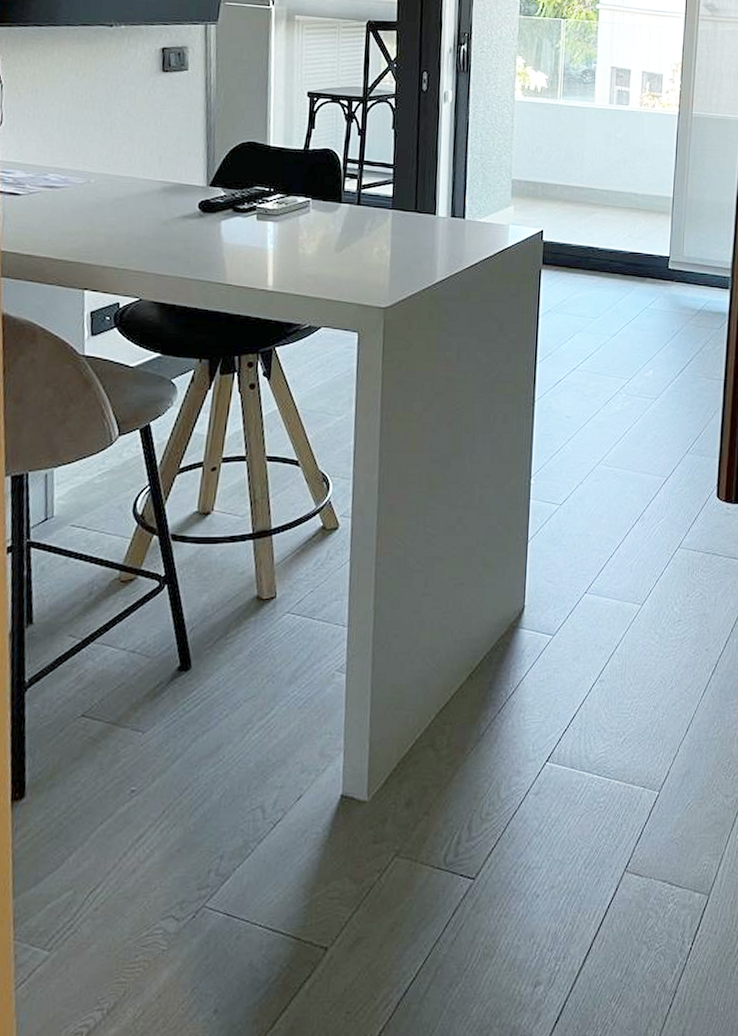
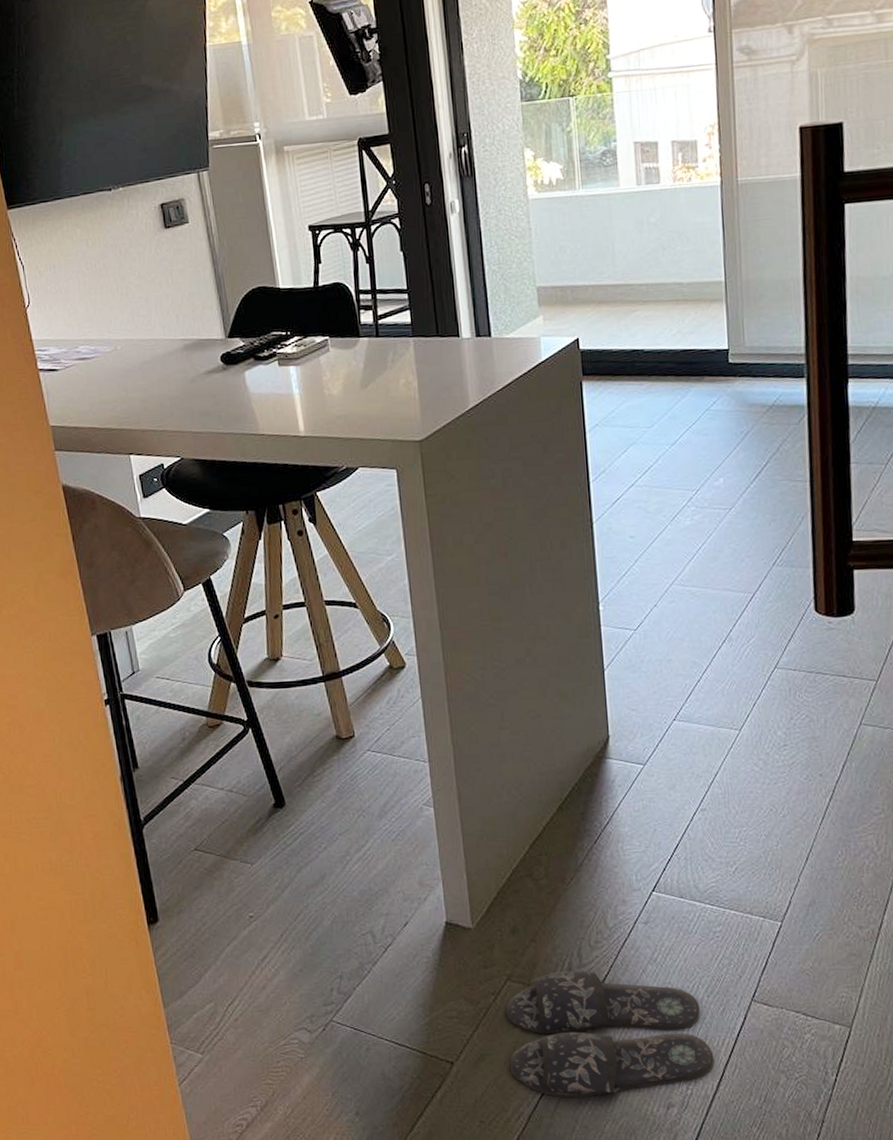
slippers: none [385,844,584,981] -> present [506,971,715,1098]

